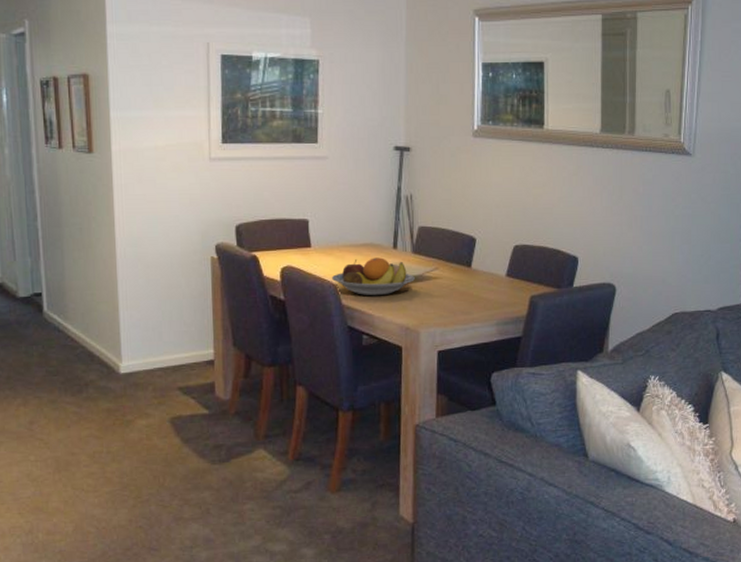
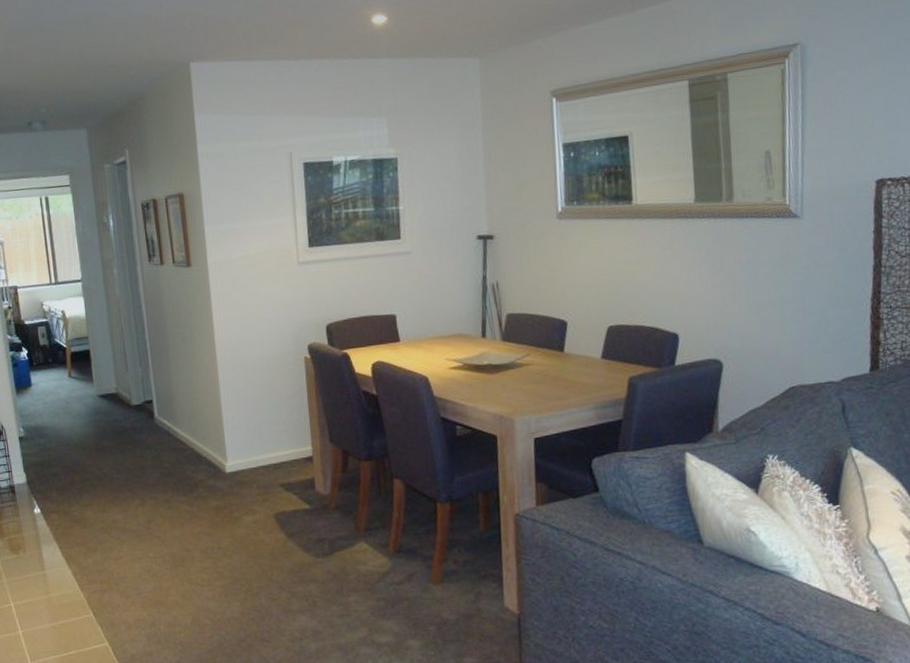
fruit bowl: present [332,257,415,296] -> none [422,347,506,387]

